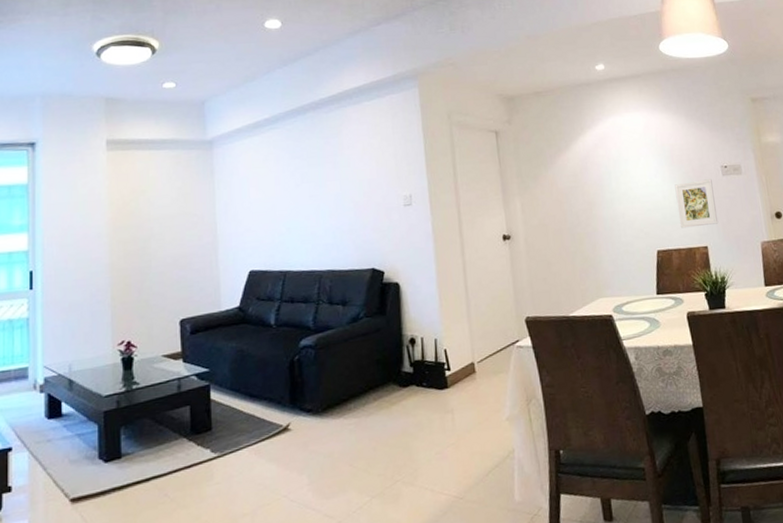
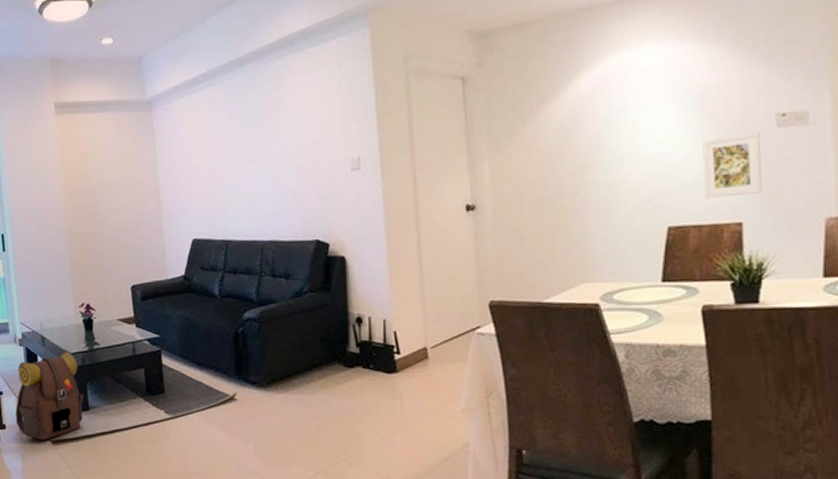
backpack: none [25,394,117,500] -> present [15,351,84,440]

